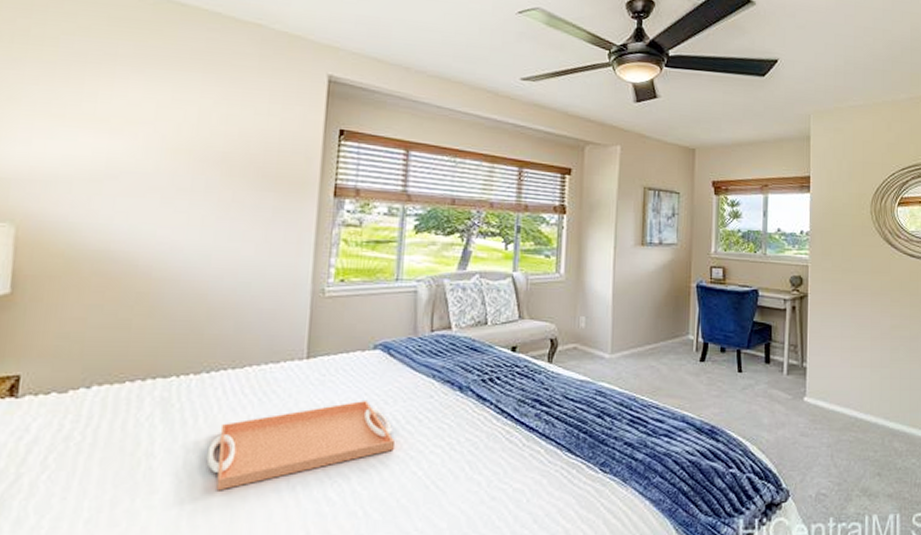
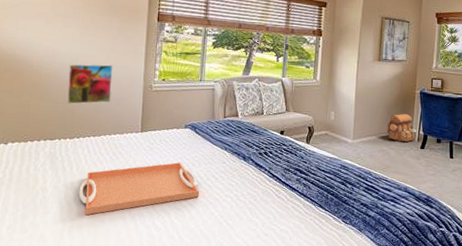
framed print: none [191,260,266,322] -> present [67,64,113,104]
backpack: none [655,314,692,354] -> present [386,113,415,142]

